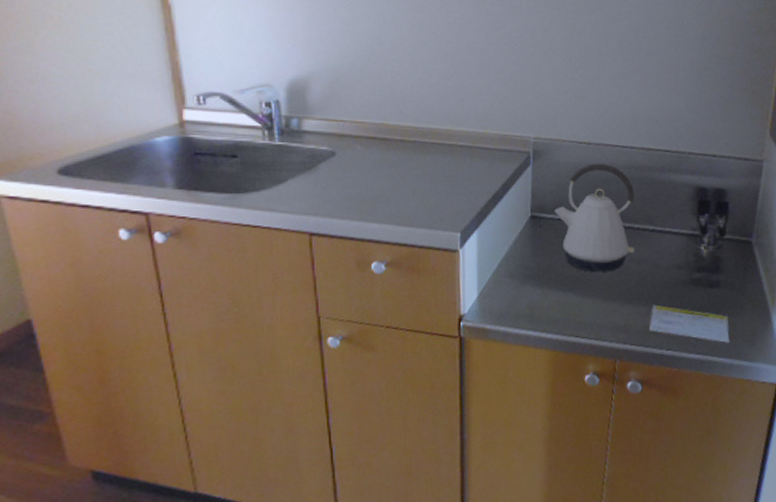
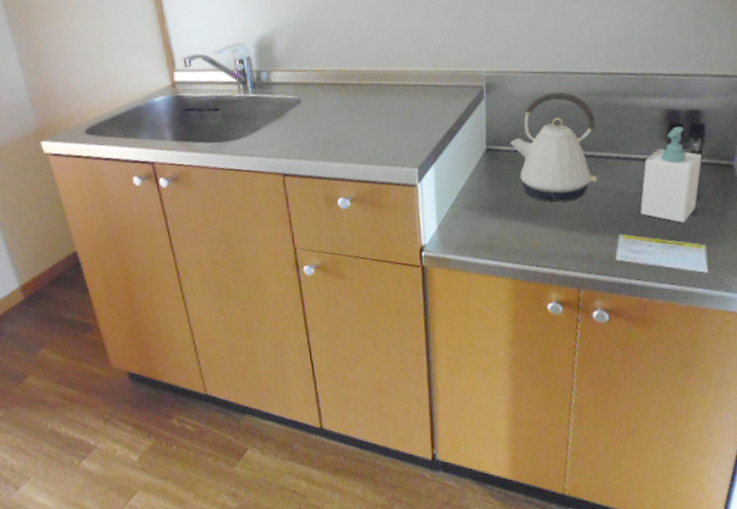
soap bottle: none [672,204,726,295] -> present [640,127,702,223]

